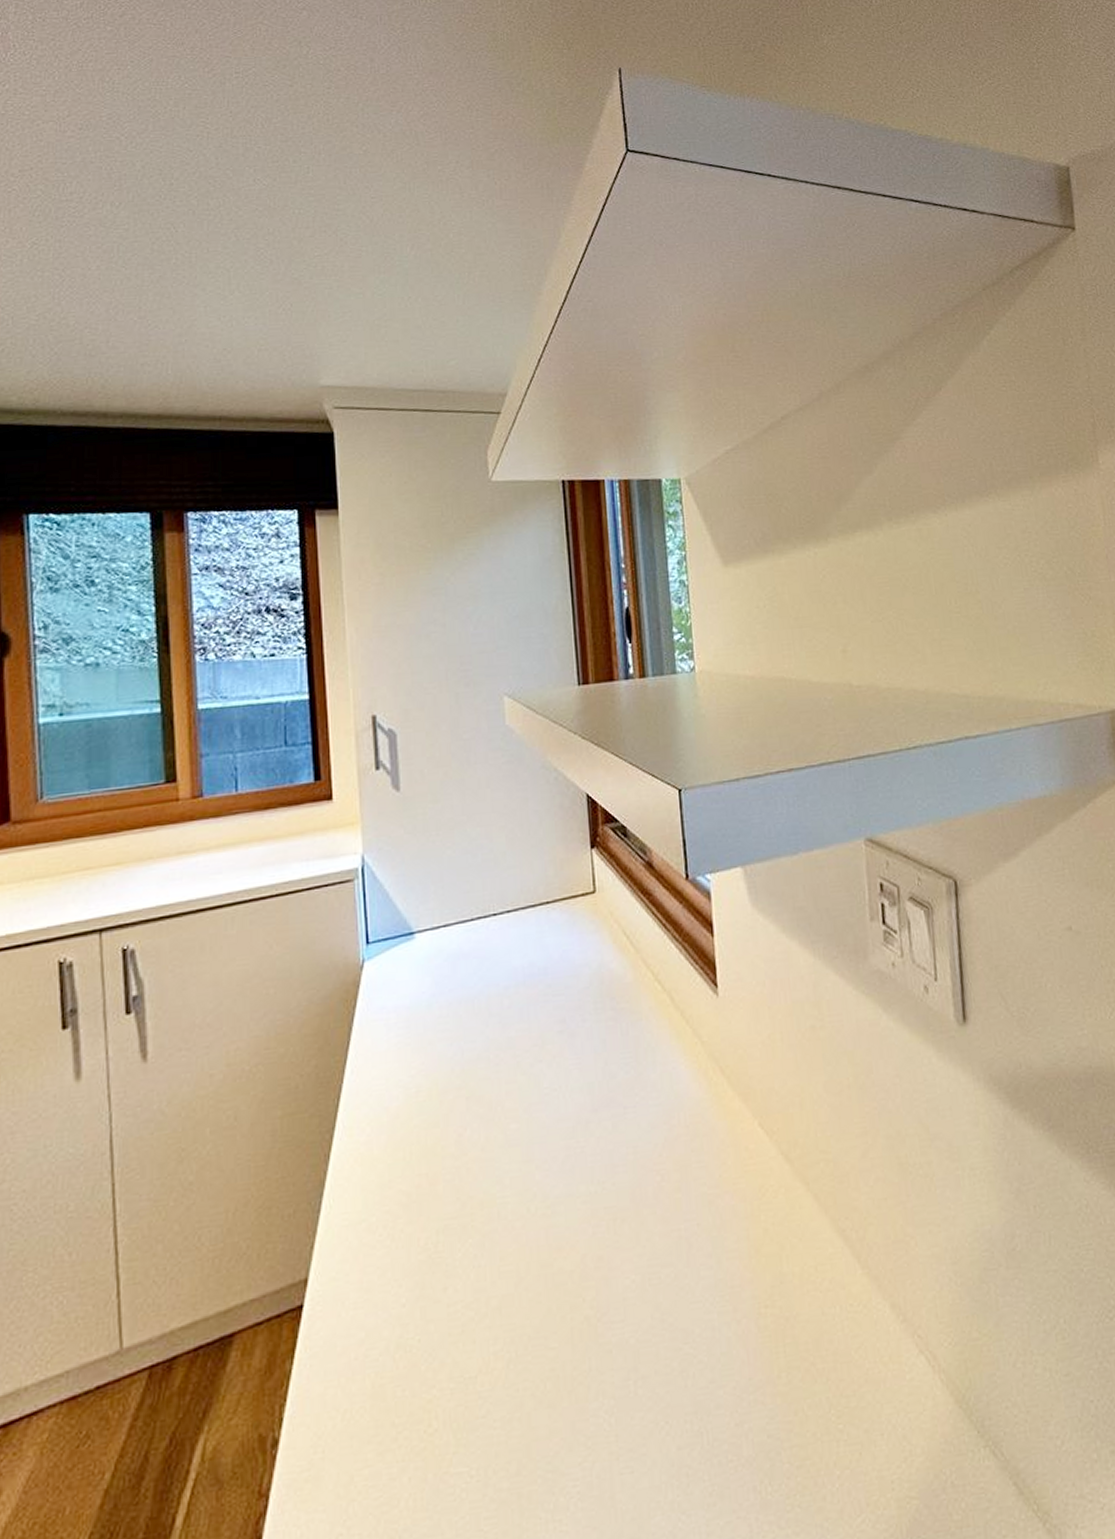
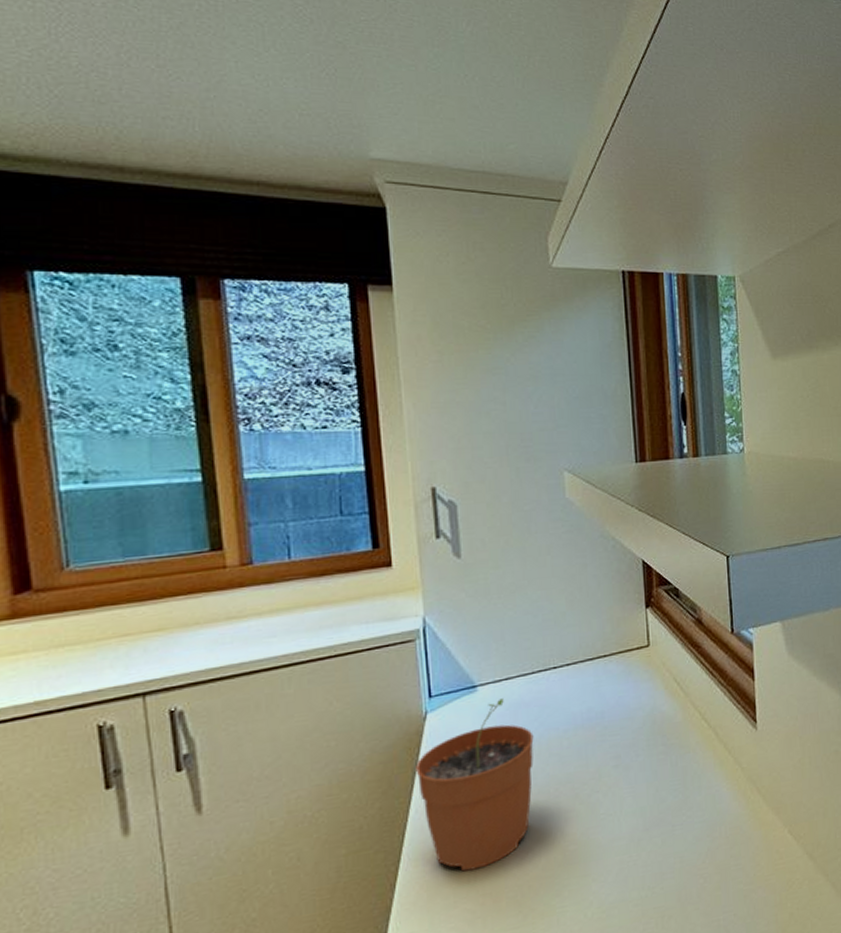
plant pot: none [352,947,473,1146] -> present [416,698,534,872]

